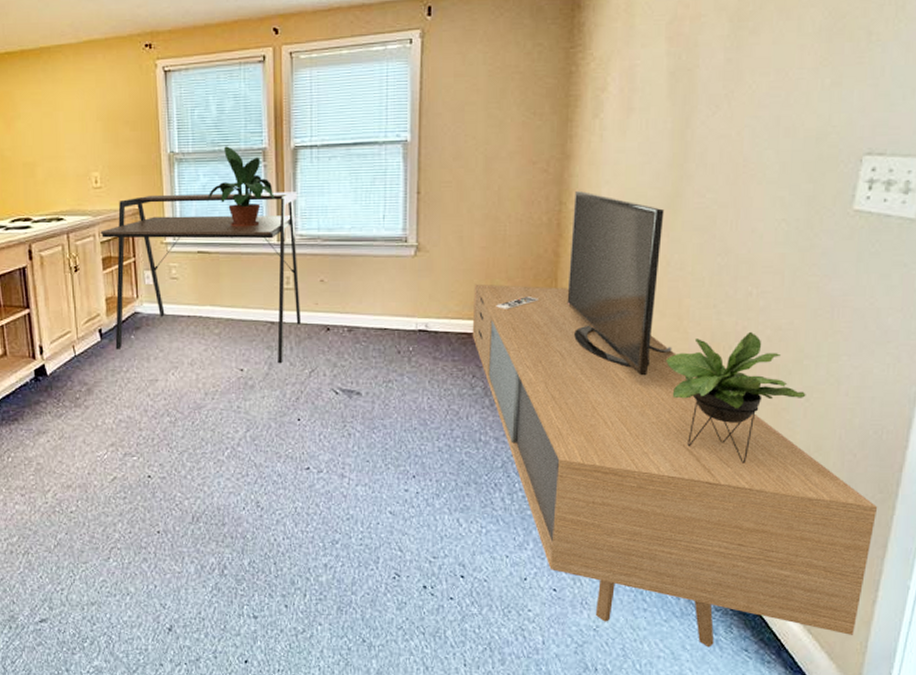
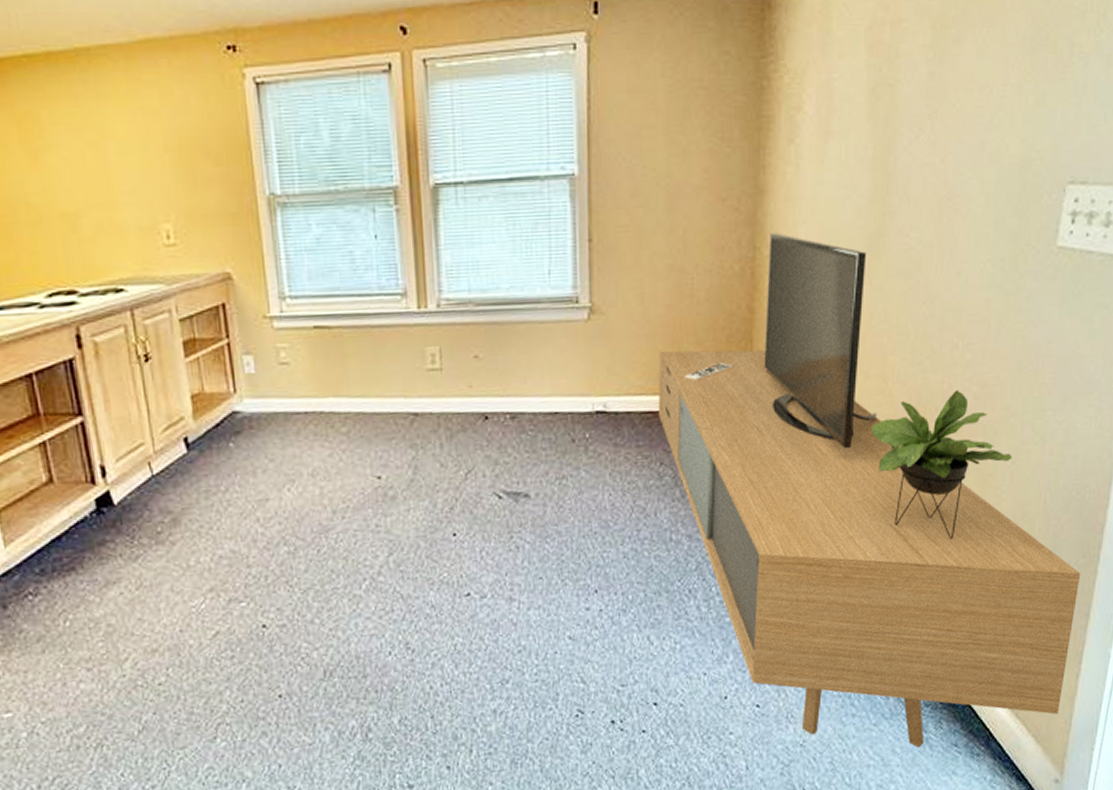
desk: present [100,192,302,364] -> none [177,243,453,466]
potted plant: present [206,146,275,227] -> none [321,185,412,292]

